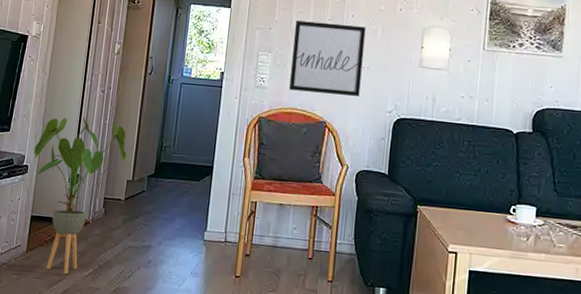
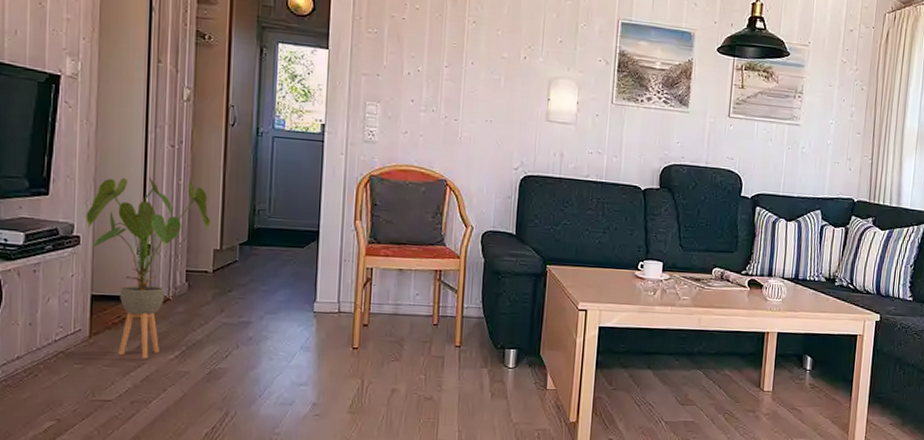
wall art: present [289,20,366,97] -> none [404,66,488,153]

